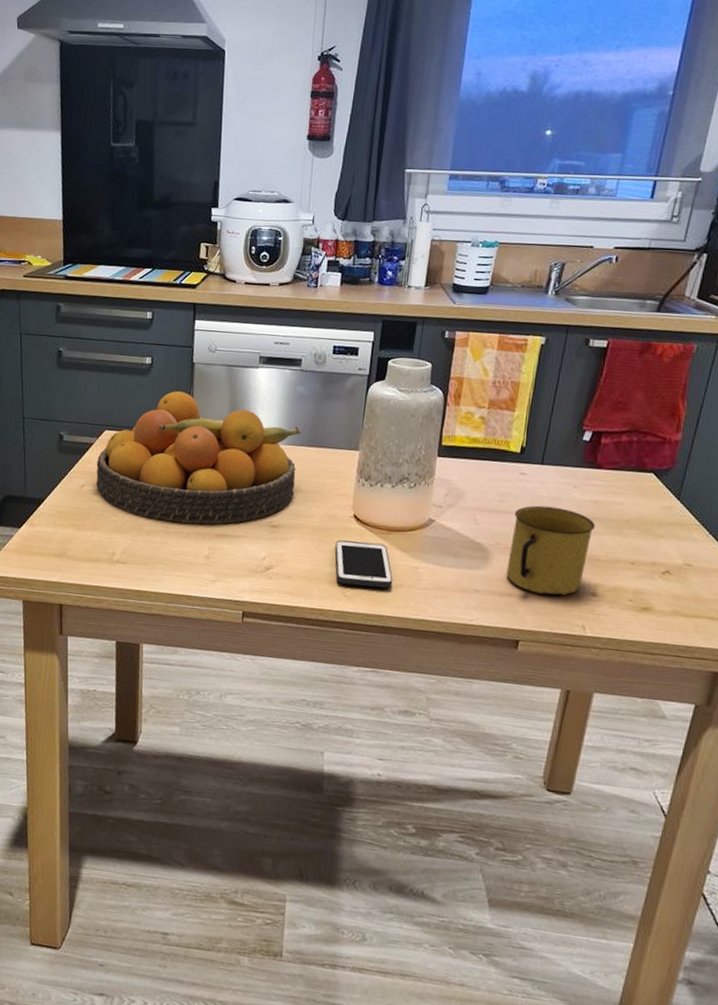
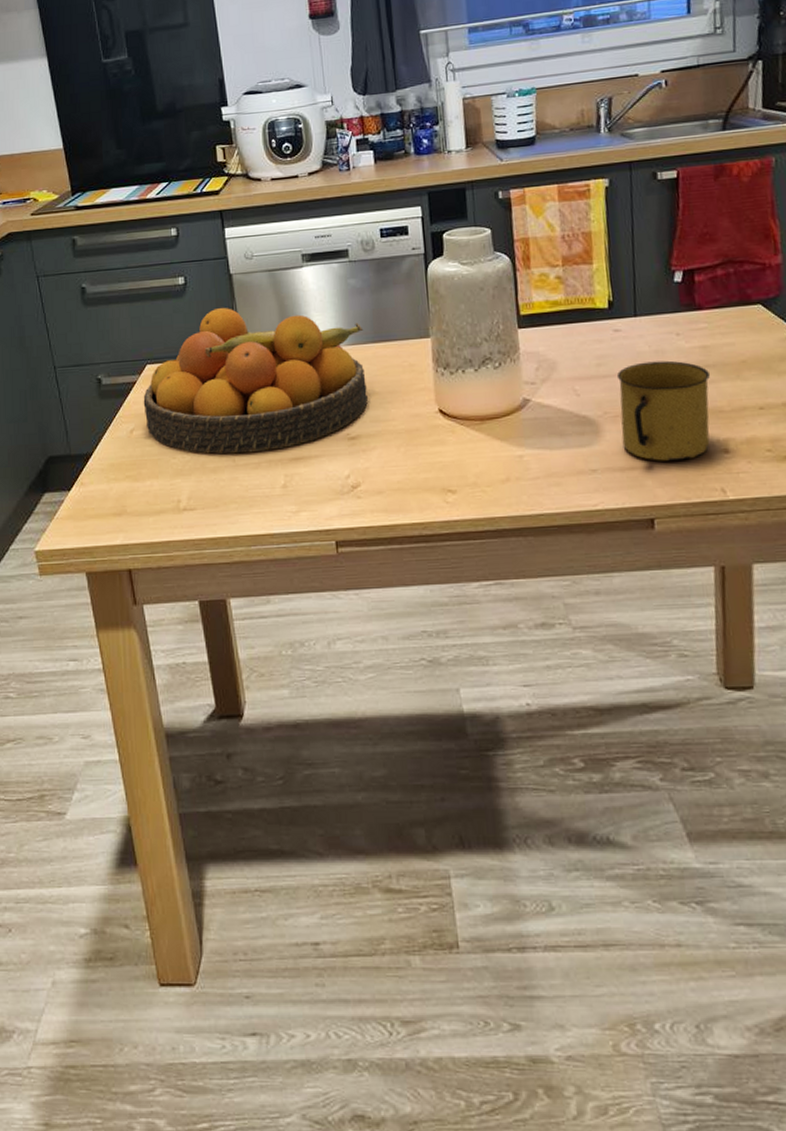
cell phone: present [335,540,393,588] -> none [425,436,498,490]

